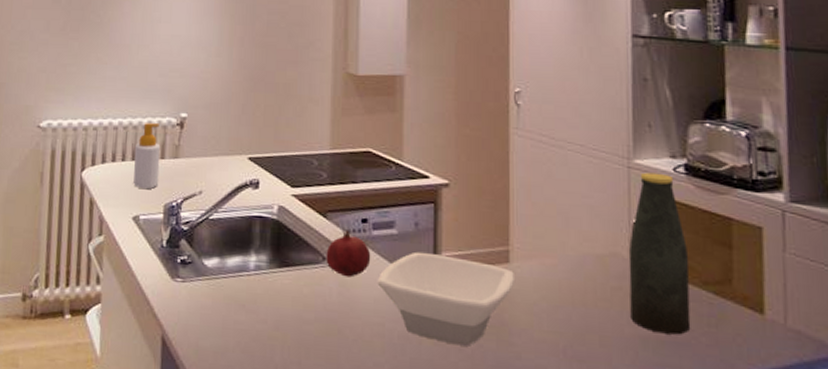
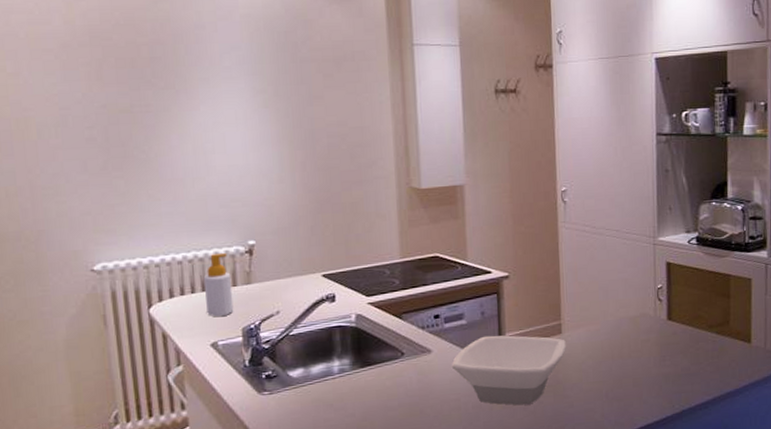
fruit: present [326,230,371,278] -> none [404,326,445,366]
bottle: present [628,172,691,335] -> none [654,246,700,369]

